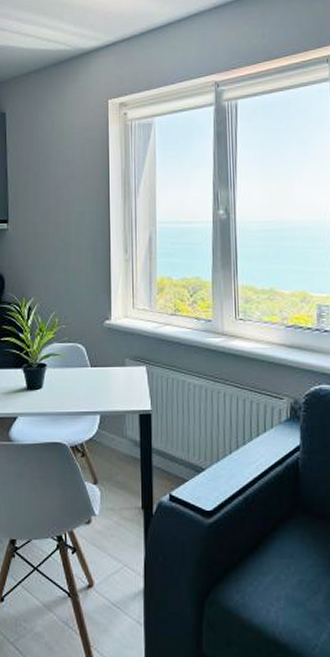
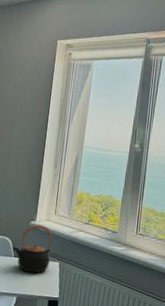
teapot: none [87,323,135,384] -> present [12,224,53,274]

